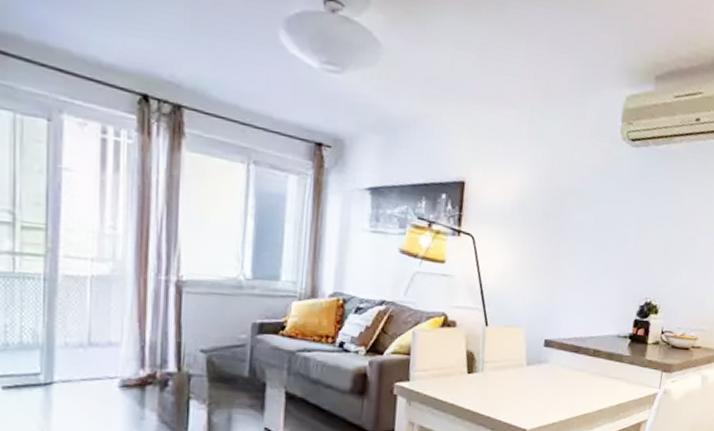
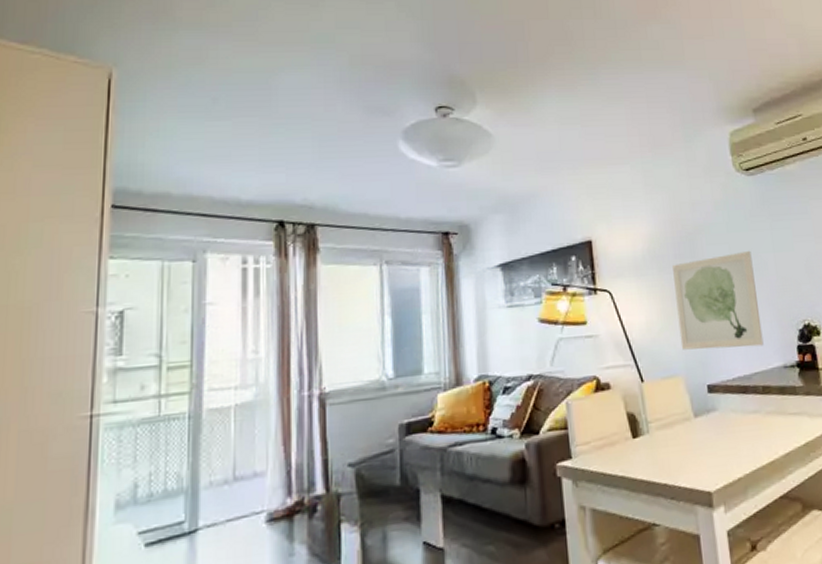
wall art: none [529,221,616,314] -> present [673,250,764,350]

